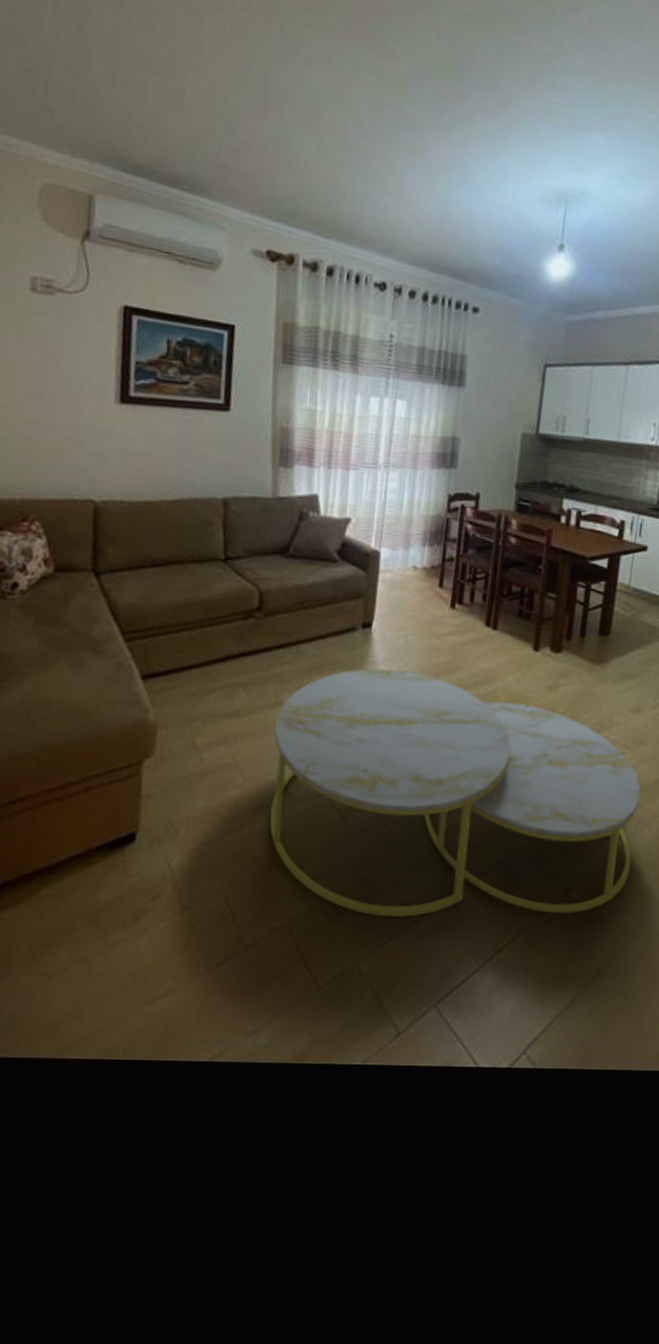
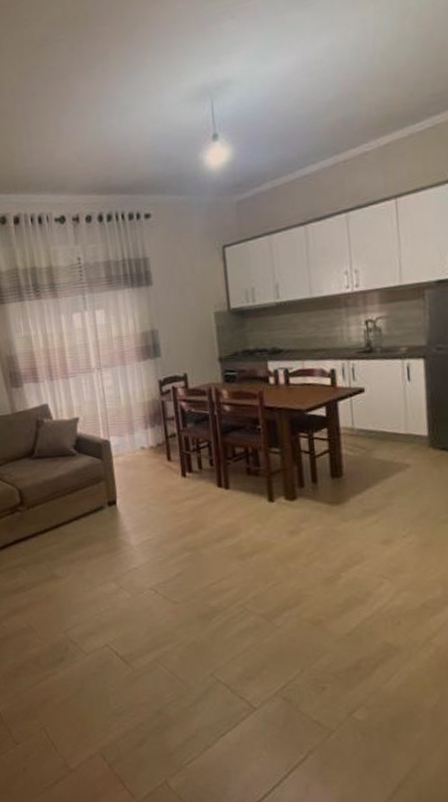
coffee table: present [269,668,641,918] -> none [54,536,413,743]

